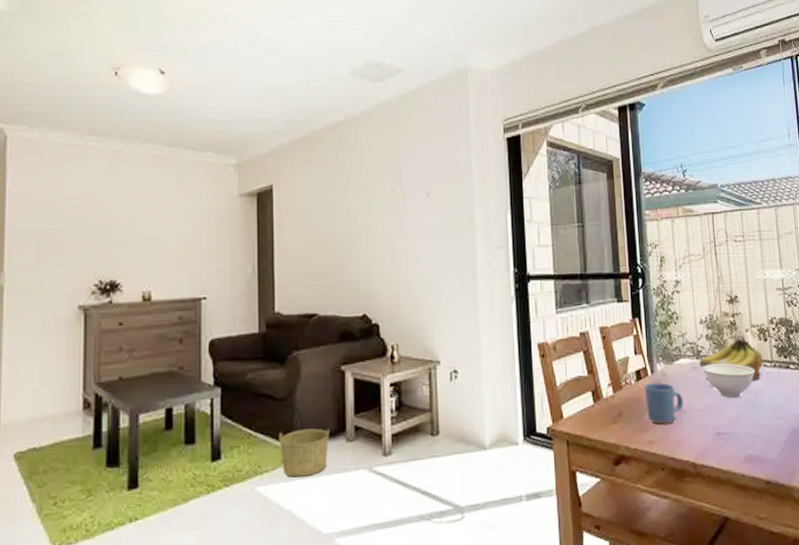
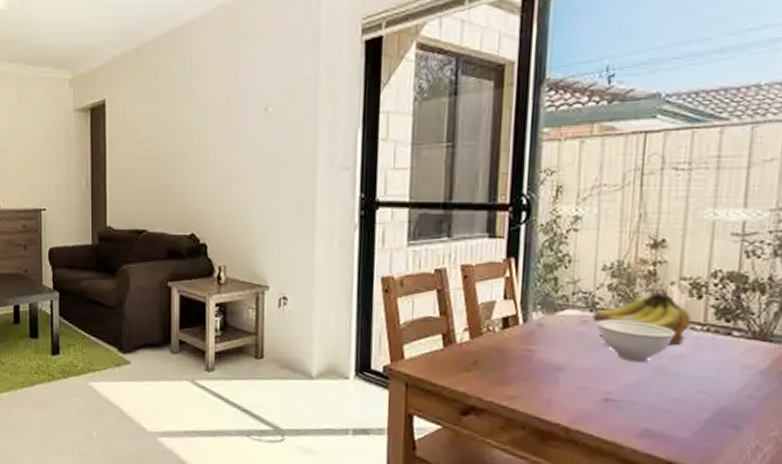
basket: present [279,428,329,478] -> none [109,337,155,380]
mug: present [644,382,684,424] -> none [511,333,563,381]

